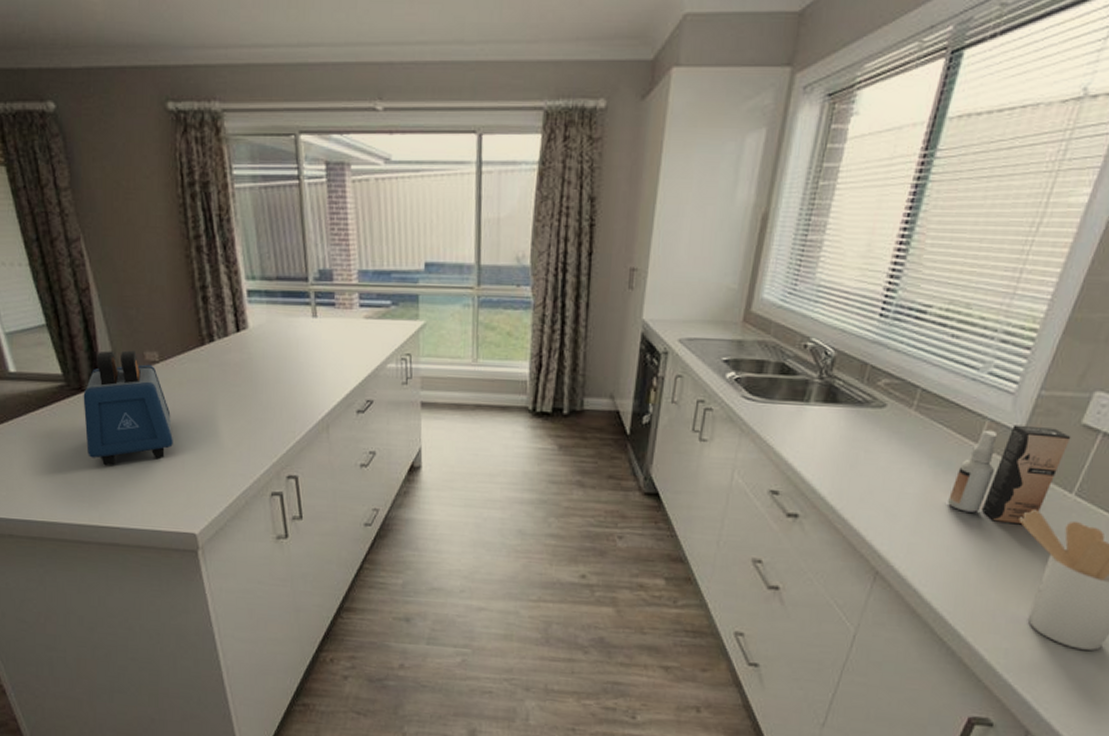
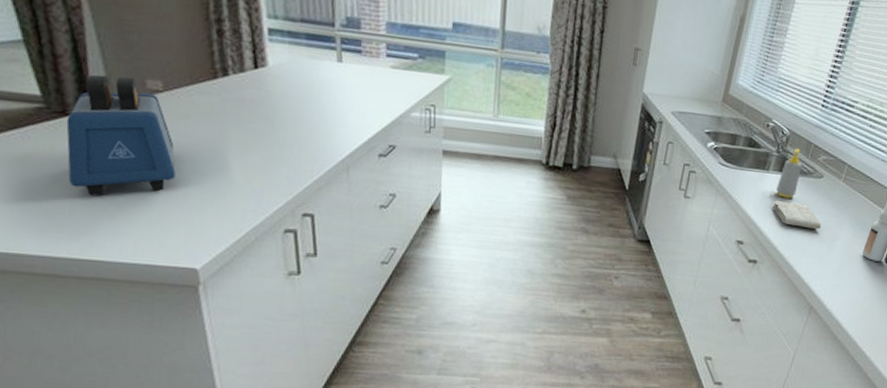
washcloth: none [817,438,886,474] -> present [773,200,821,230]
soap bottle: none [821,371,855,436] -> present [776,148,802,199]

